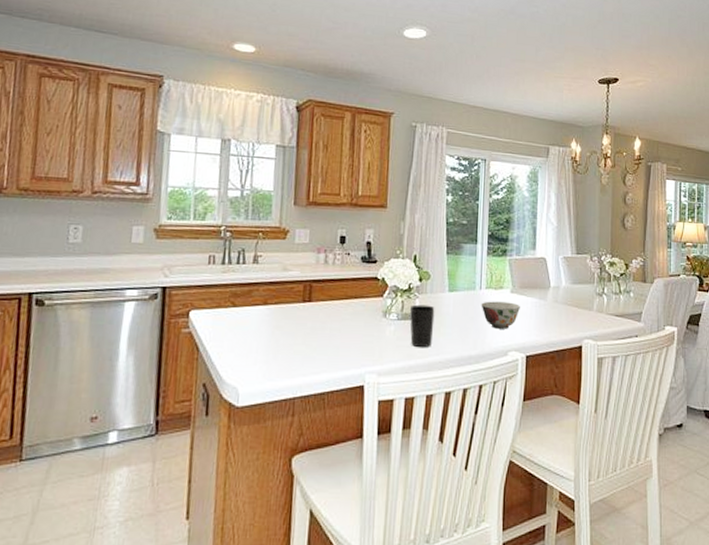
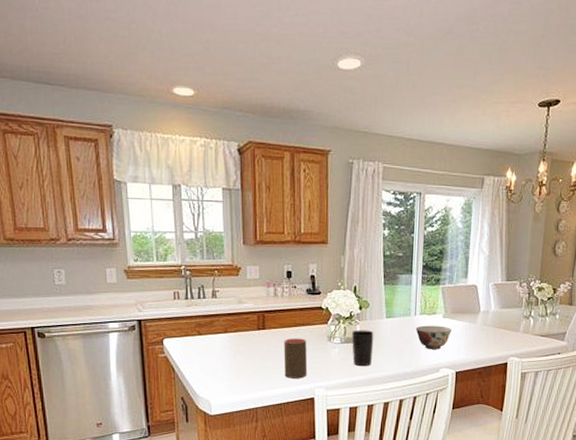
cup: none [330,312,359,361] -> present [283,338,308,378]

